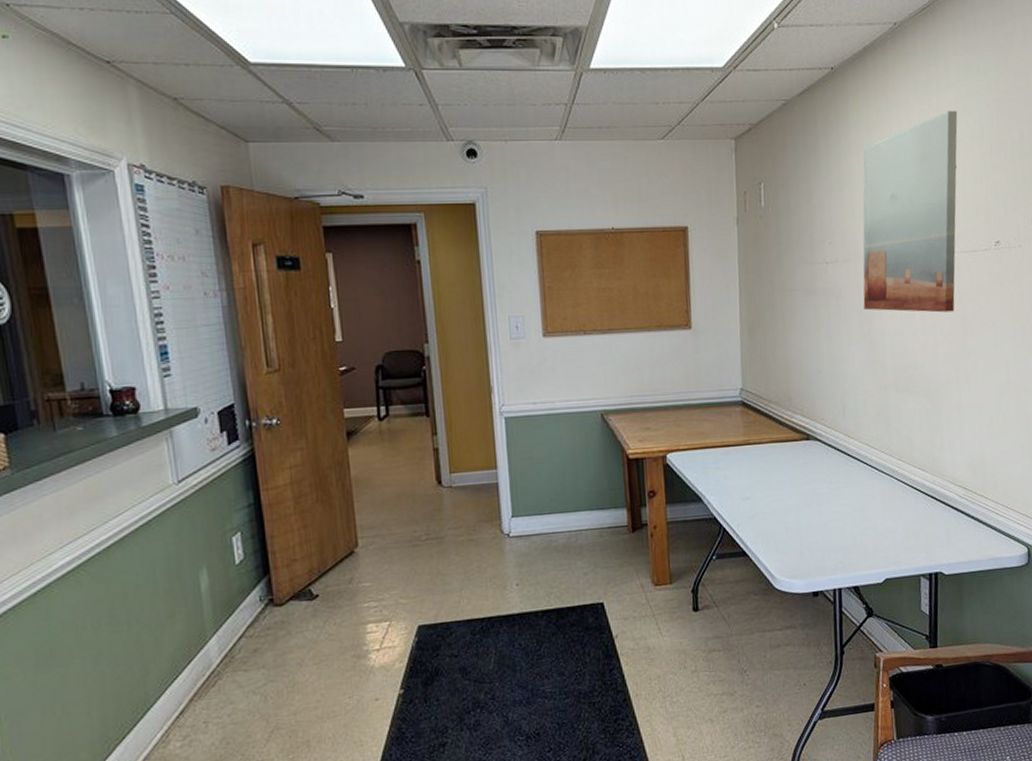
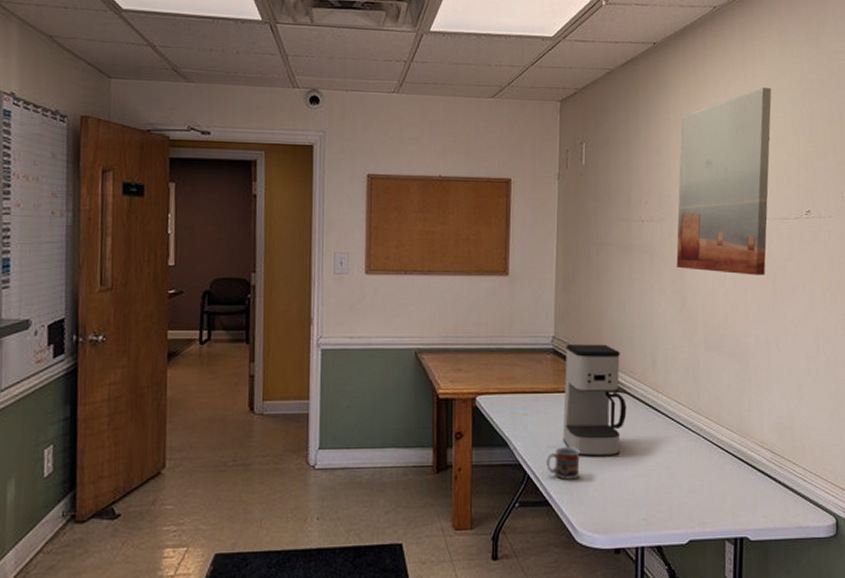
cup: none [741,497,775,530] -> present [546,447,580,480]
coffee maker: none [754,393,819,506] -> present [563,344,627,457]

